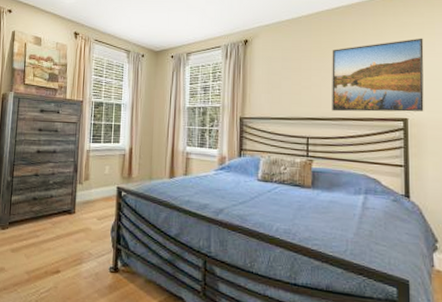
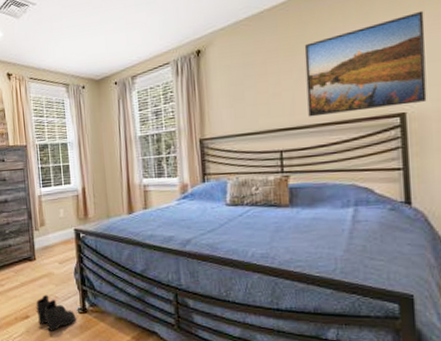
boots: none [67,250,107,289] -> present [35,294,76,331]

